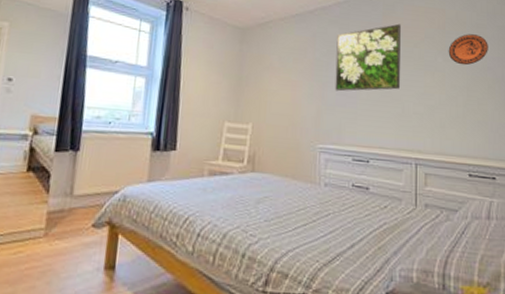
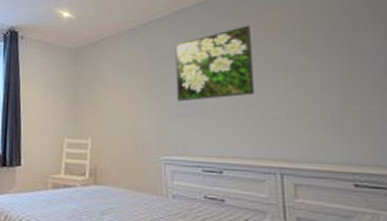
decorative plate: present [448,34,488,66] -> none [313,26,370,62]

